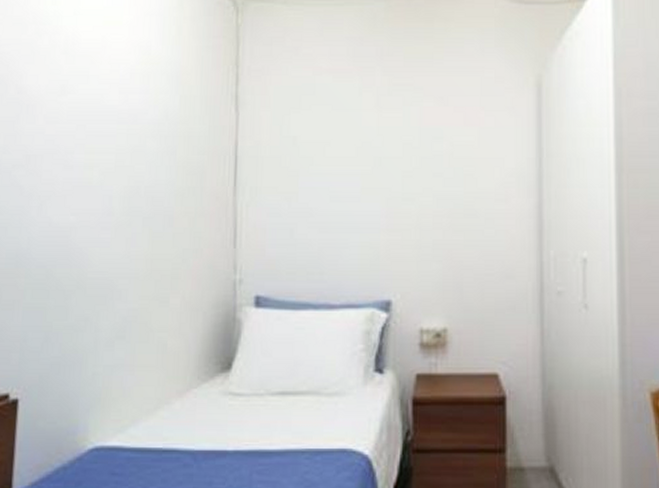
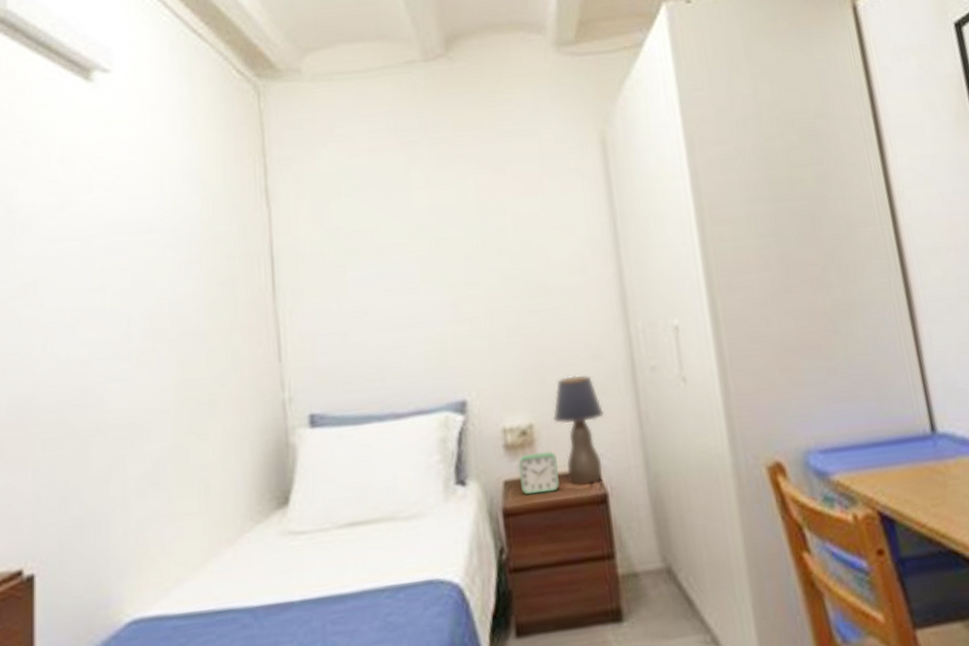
alarm clock: none [431,353,464,389] -> present [519,451,559,495]
table lamp: none [466,291,511,388] -> present [553,375,604,487]

